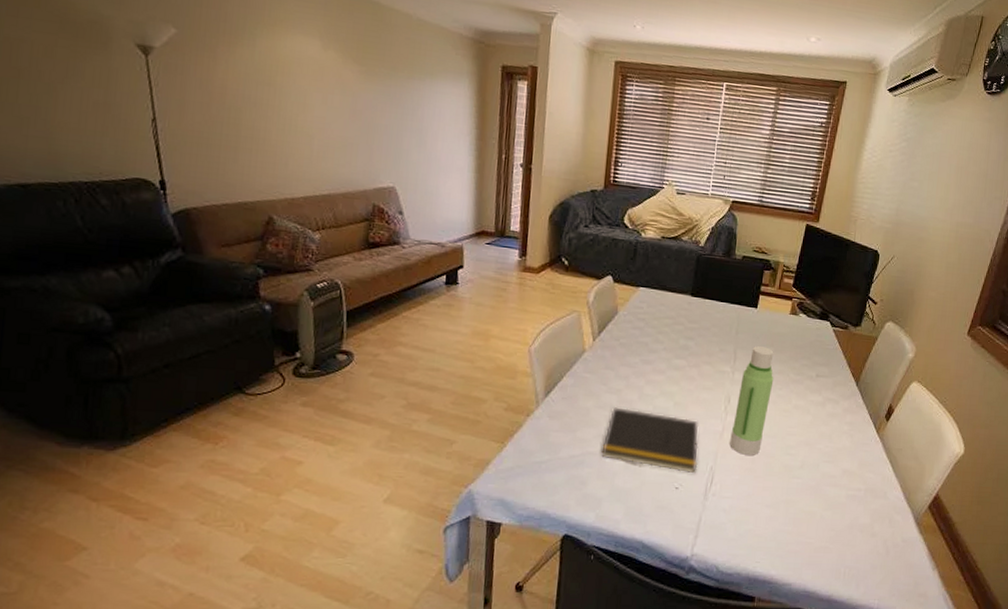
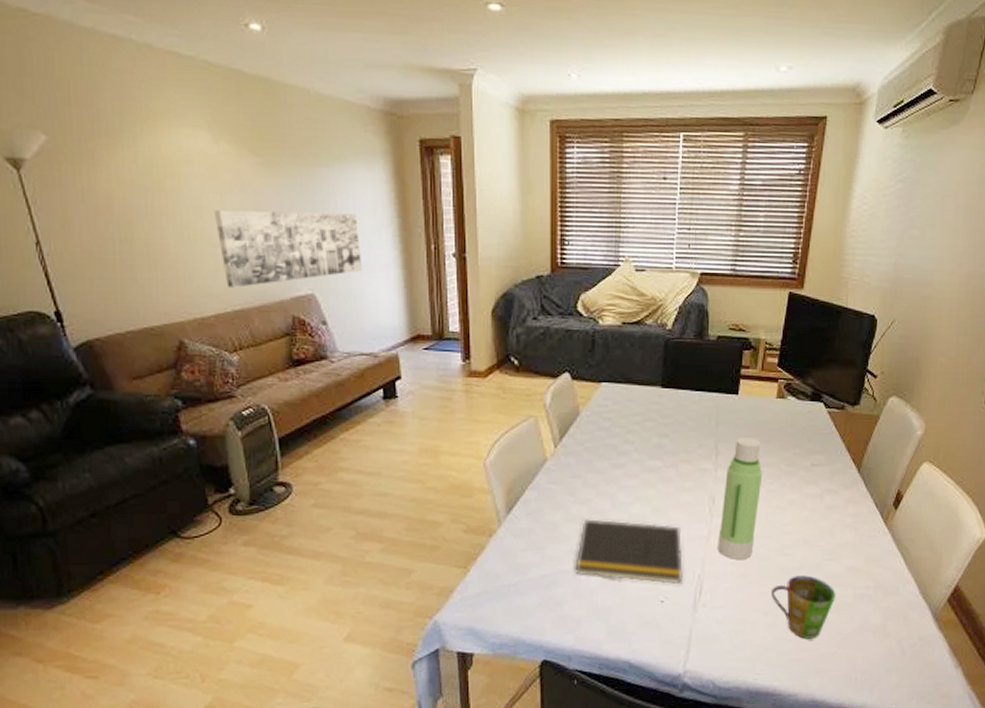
wall art: none [315,107,441,175] -> present [213,210,363,288]
cup: none [774,474,831,533] -> present [771,575,836,639]

